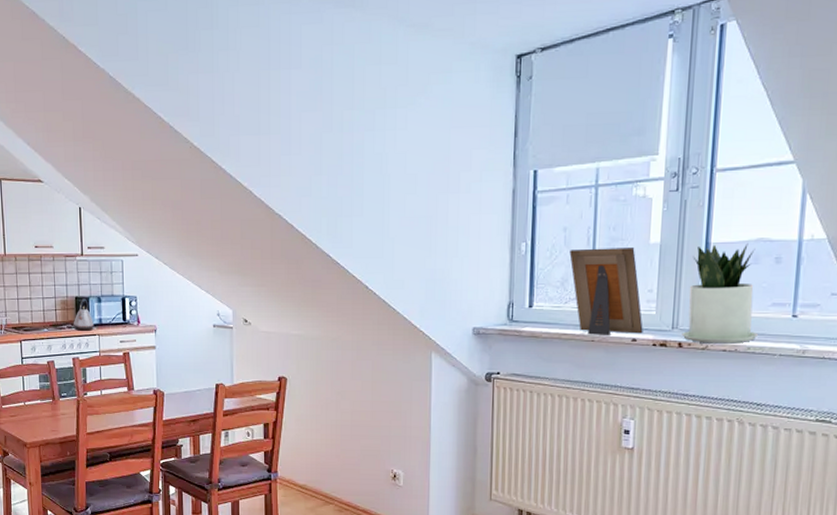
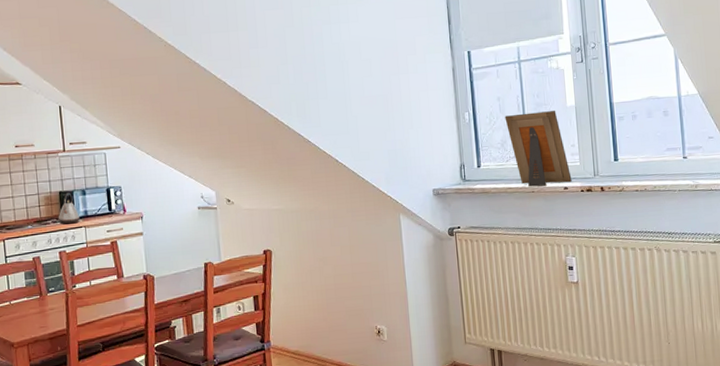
planter: present [681,243,759,344] -> none [601,101,661,186]

